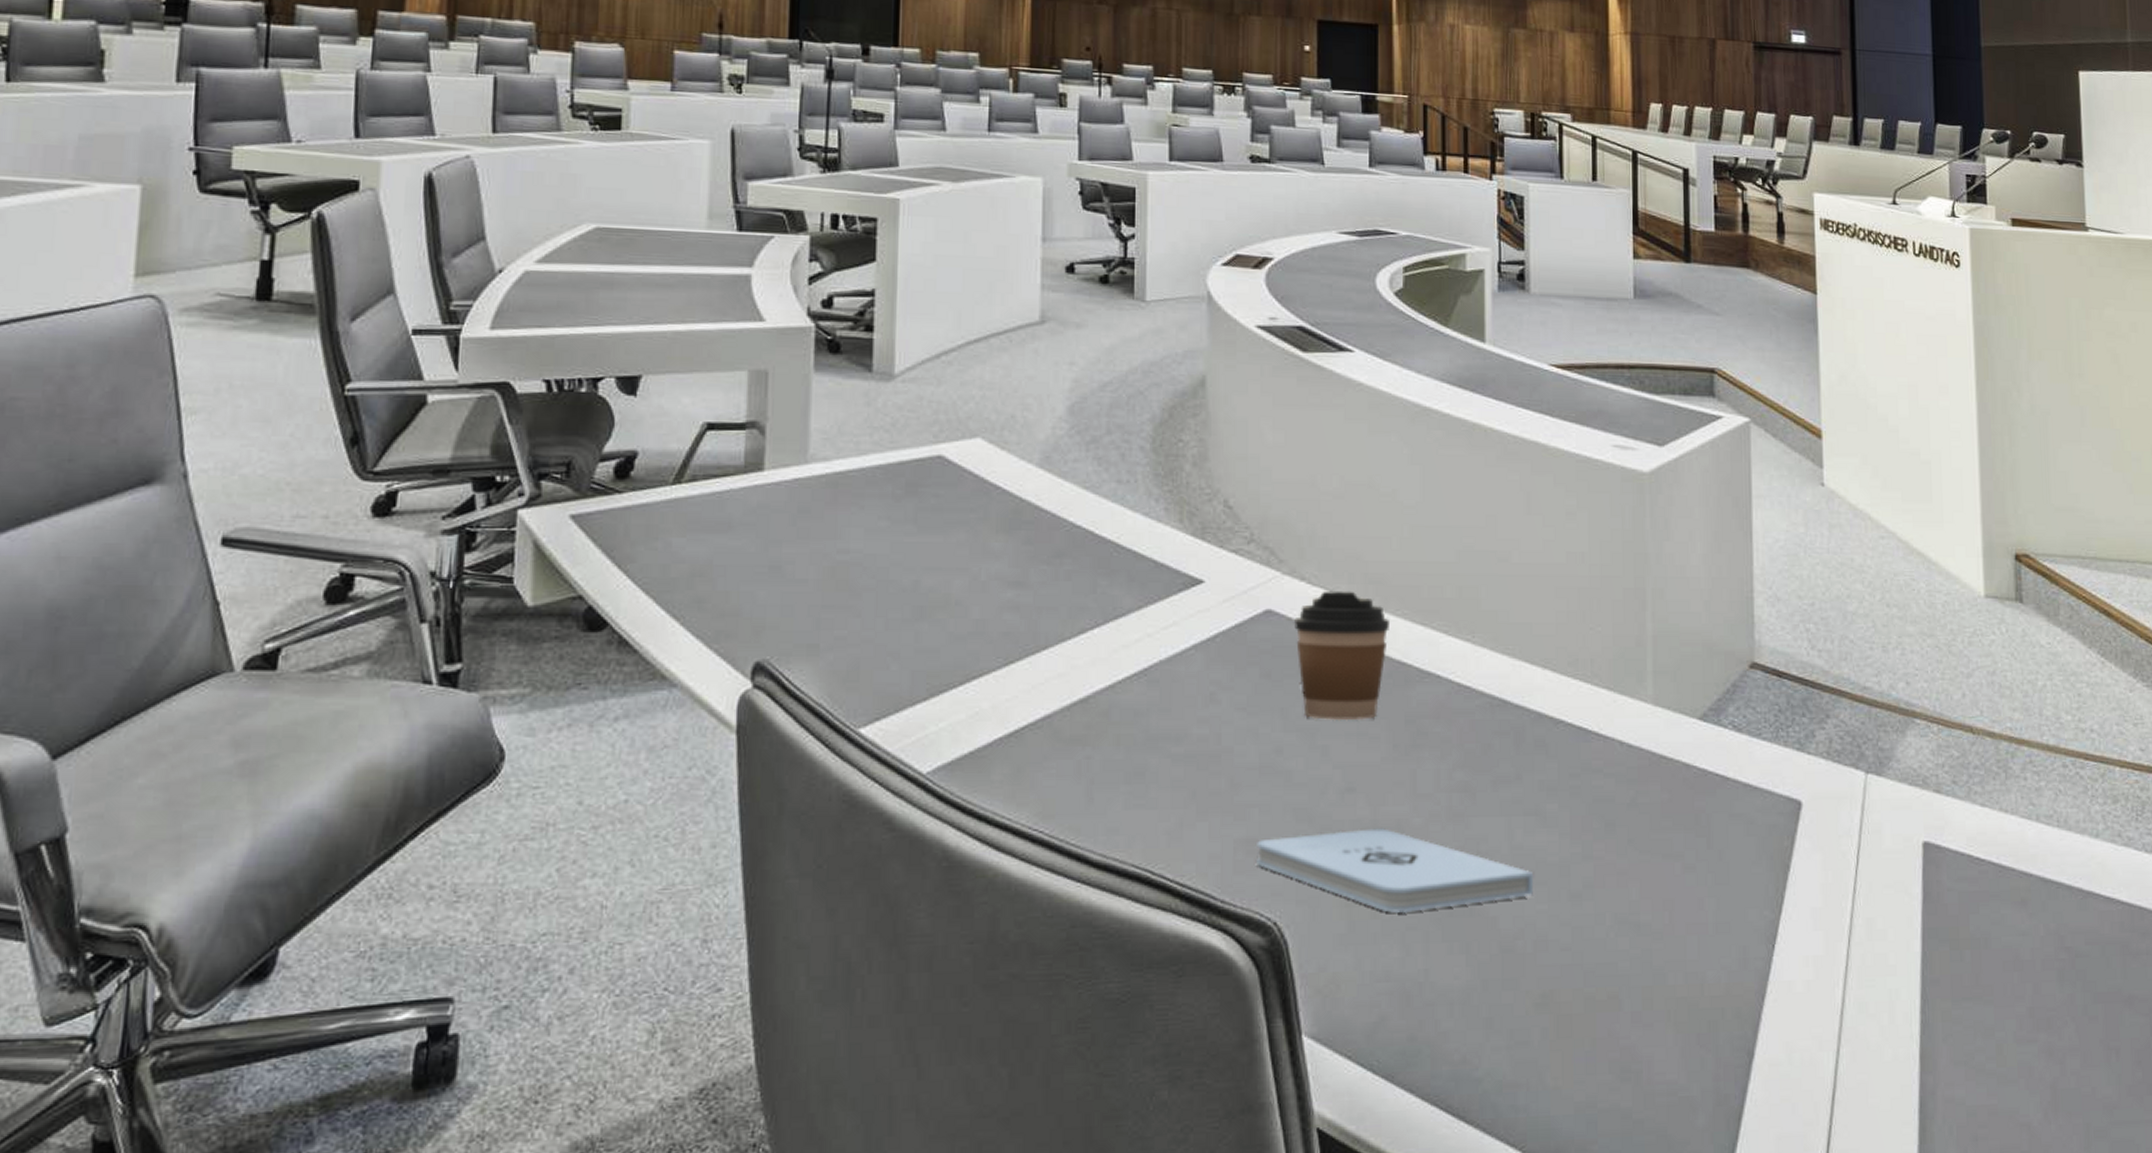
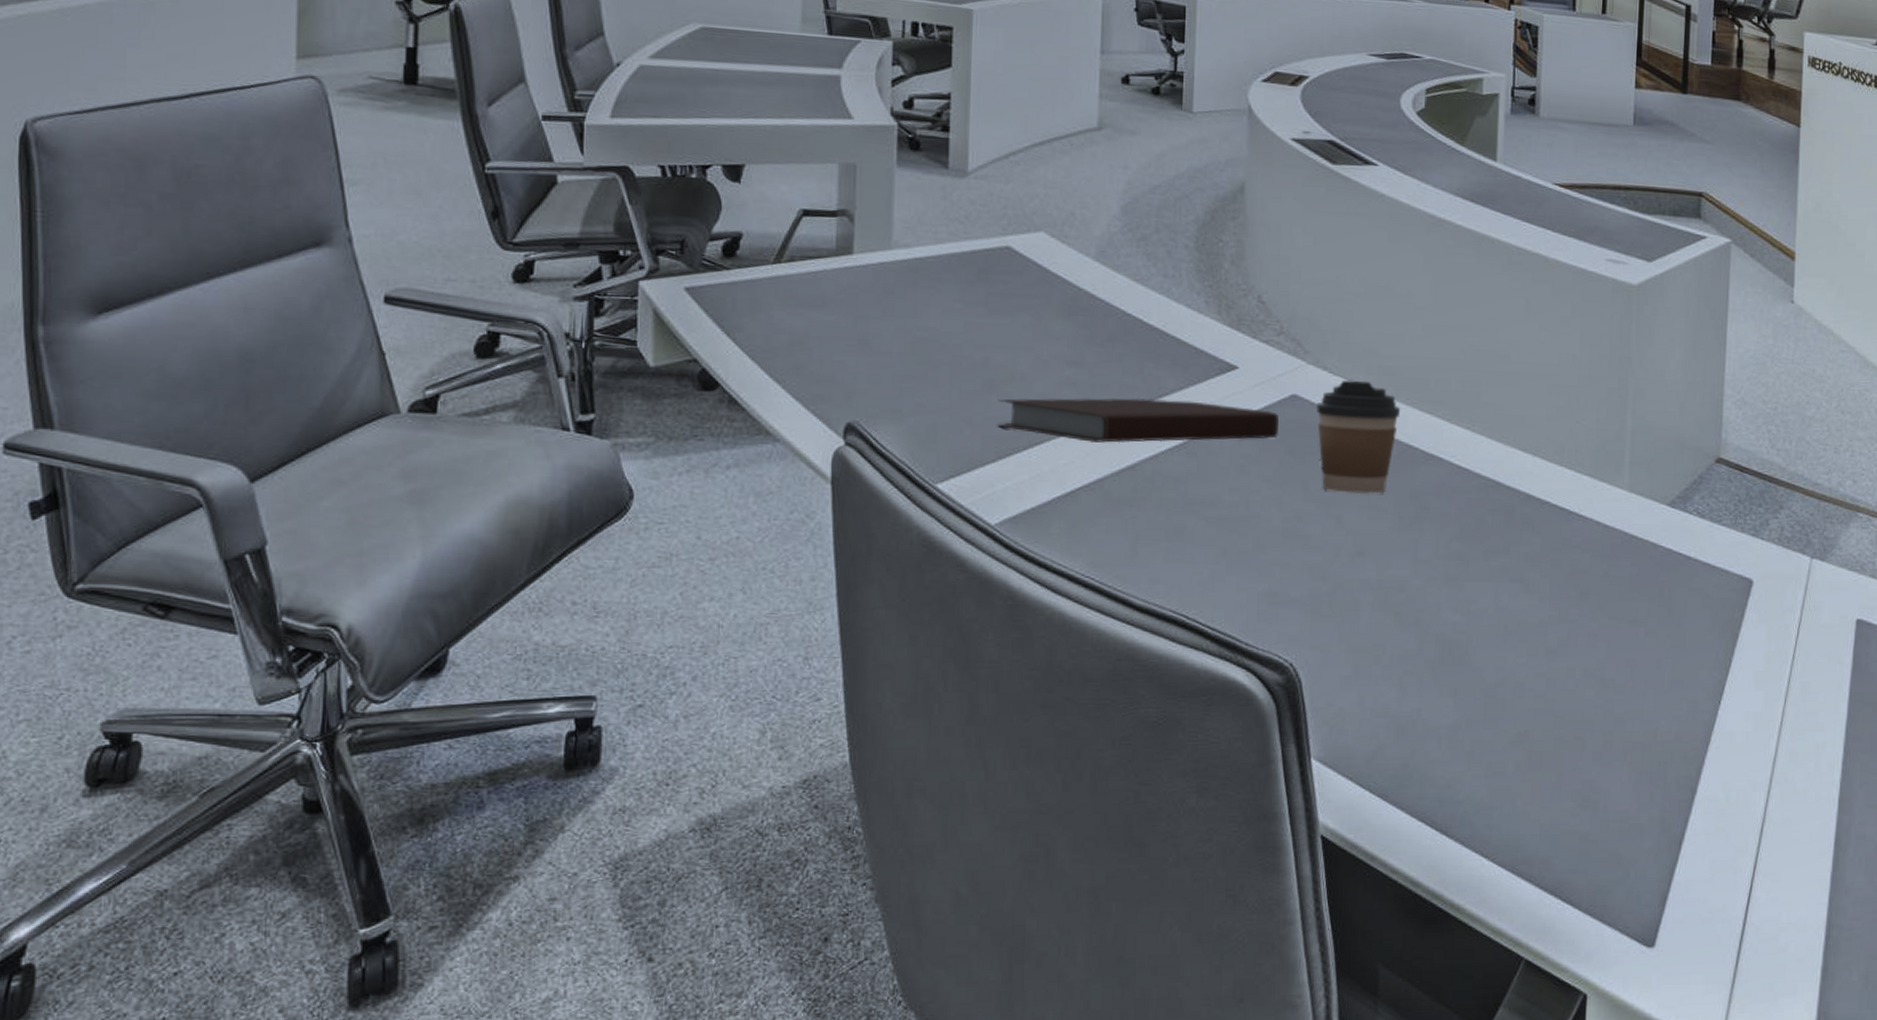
notebook: none [929,621,1252,673] -> present [997,397,1279,443]
notepad: present [1257,828,1534,914] -> none [1277,587,1516,661]

